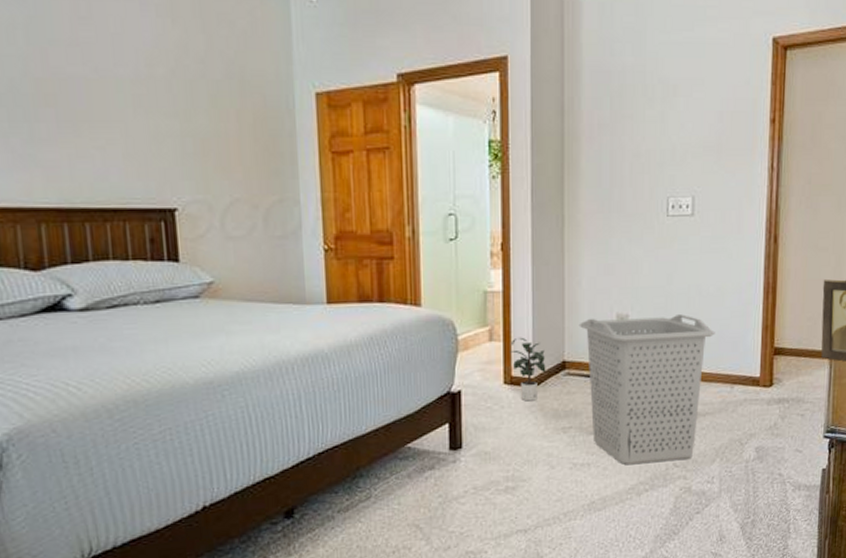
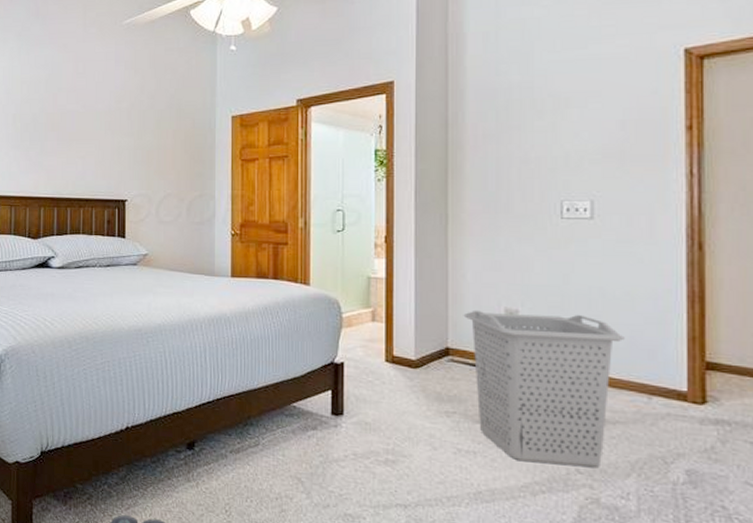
potted plant: present [509,337,546,402] -> none [391,320,429,382]

